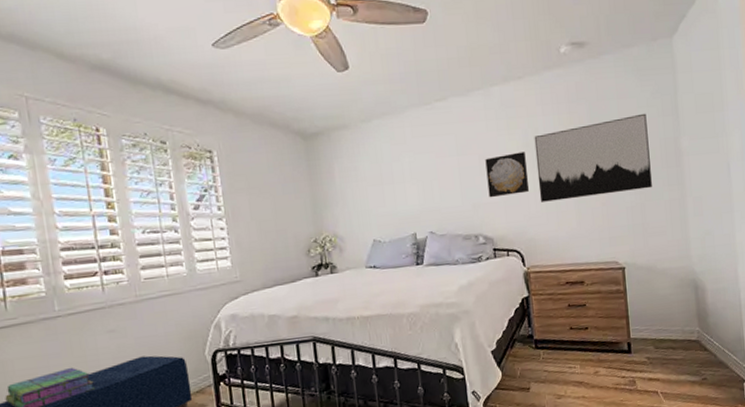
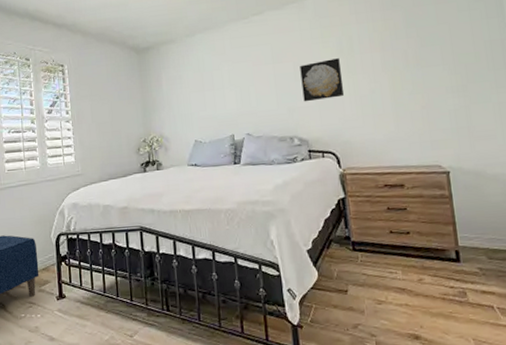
wall art: present [534,113,652,202] -> none [348,16,478,106]

